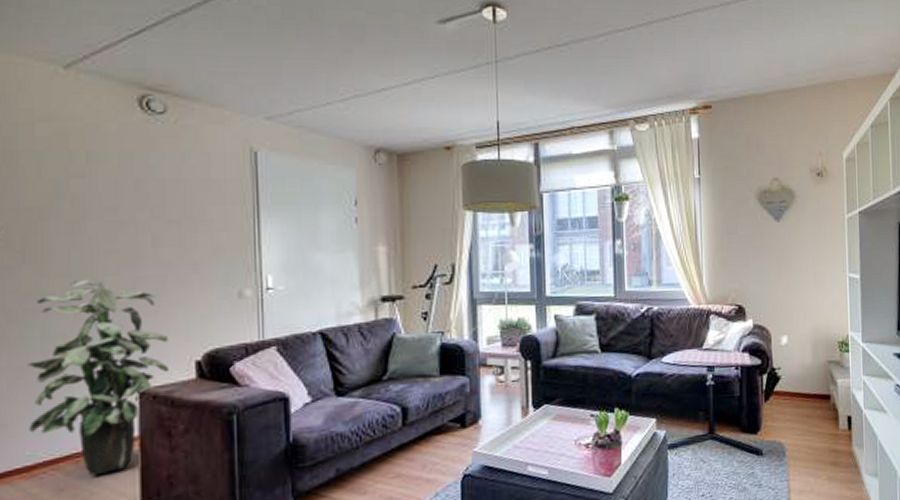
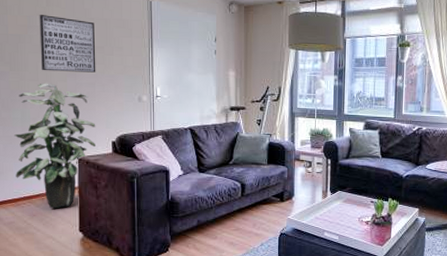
wall art: none [73,177,169,261] -> present [39,15,96,73]

